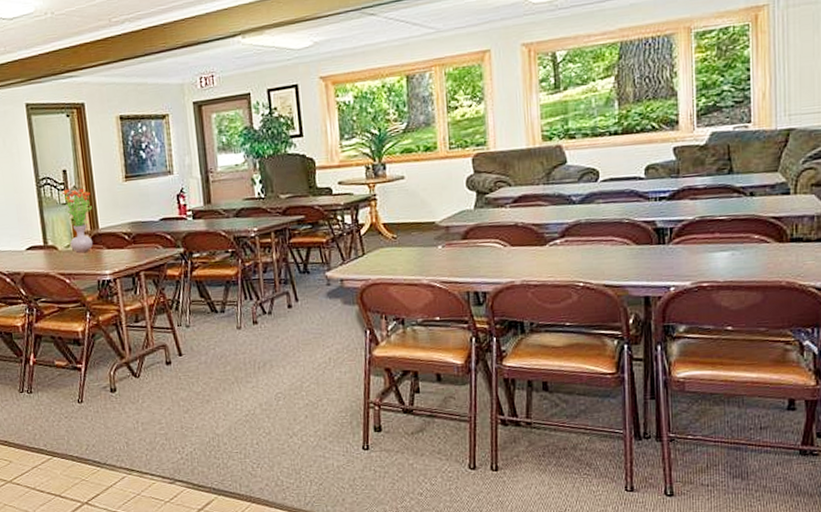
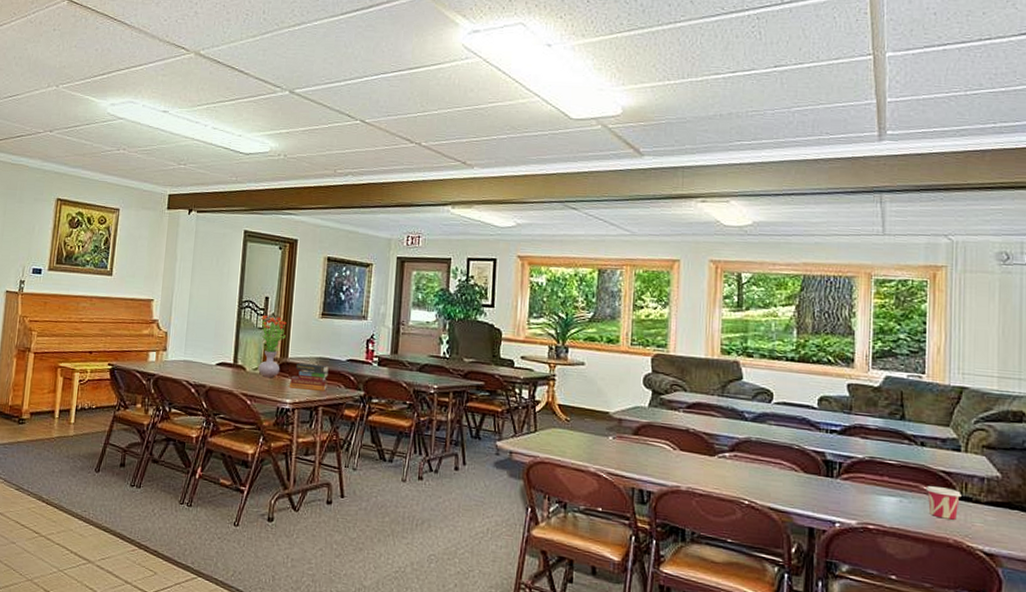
books: none [105,228,145,259] -> present [289,362,329,392]
cup: none [757,232,792,264] -> present [925,486,962,520]

